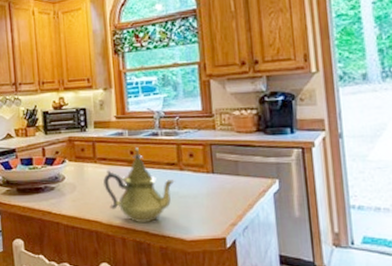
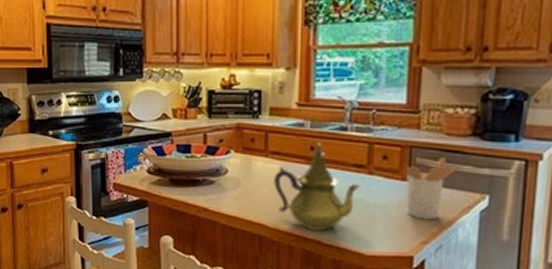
utensil holder: none [208,151,251,205] -> present [405,157,459,220]

